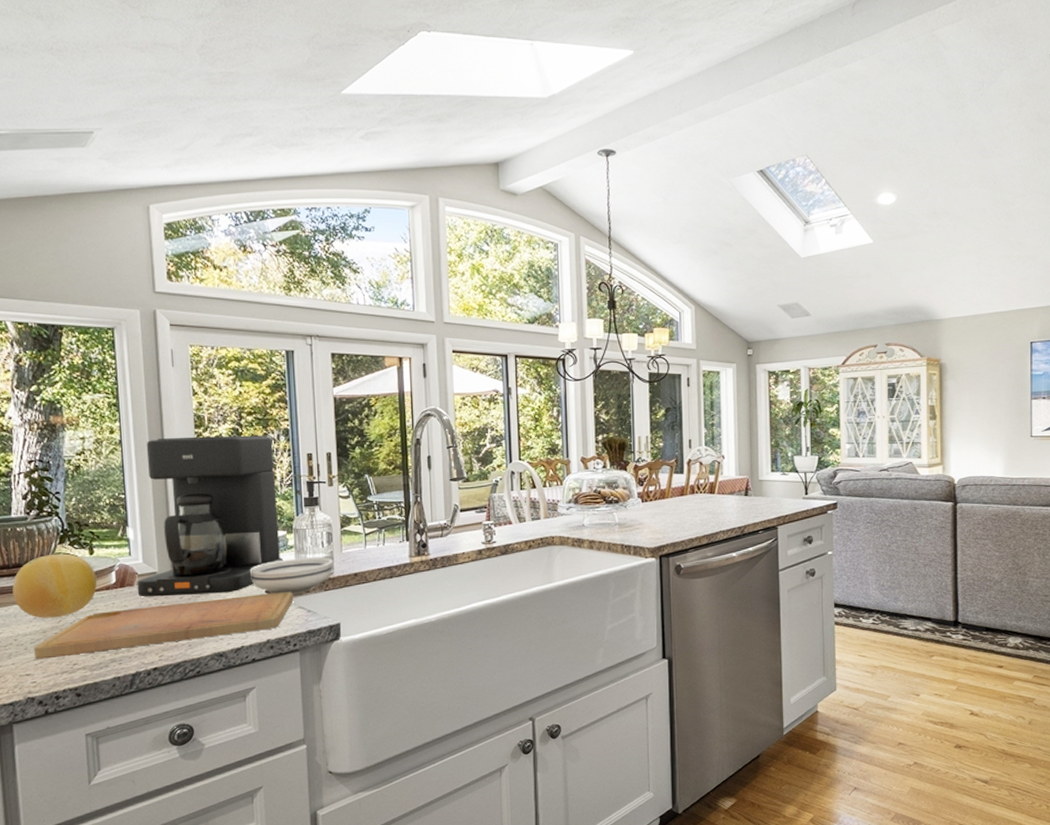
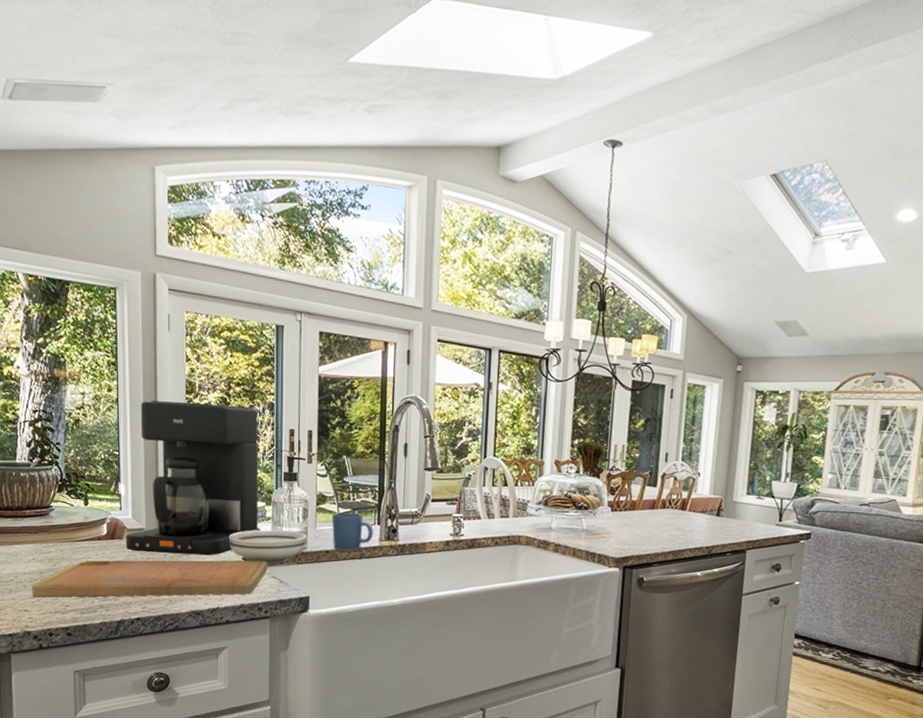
fruit: present [12,553,97,619] -> none [15,501,89,561]
mug: none [357,531,403,572] -> present [331,512,374,552]

